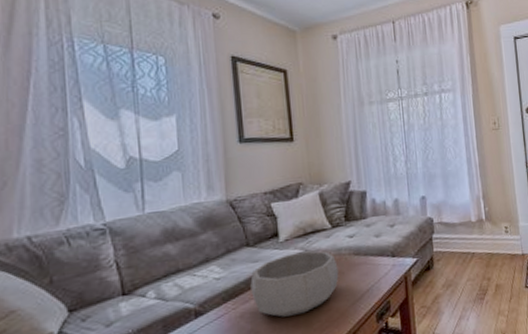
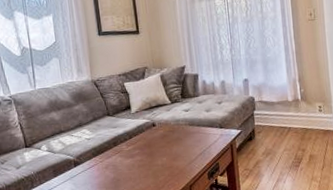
decorative bowl: present [250,250,339,317] -> none [112,120,178,170]

